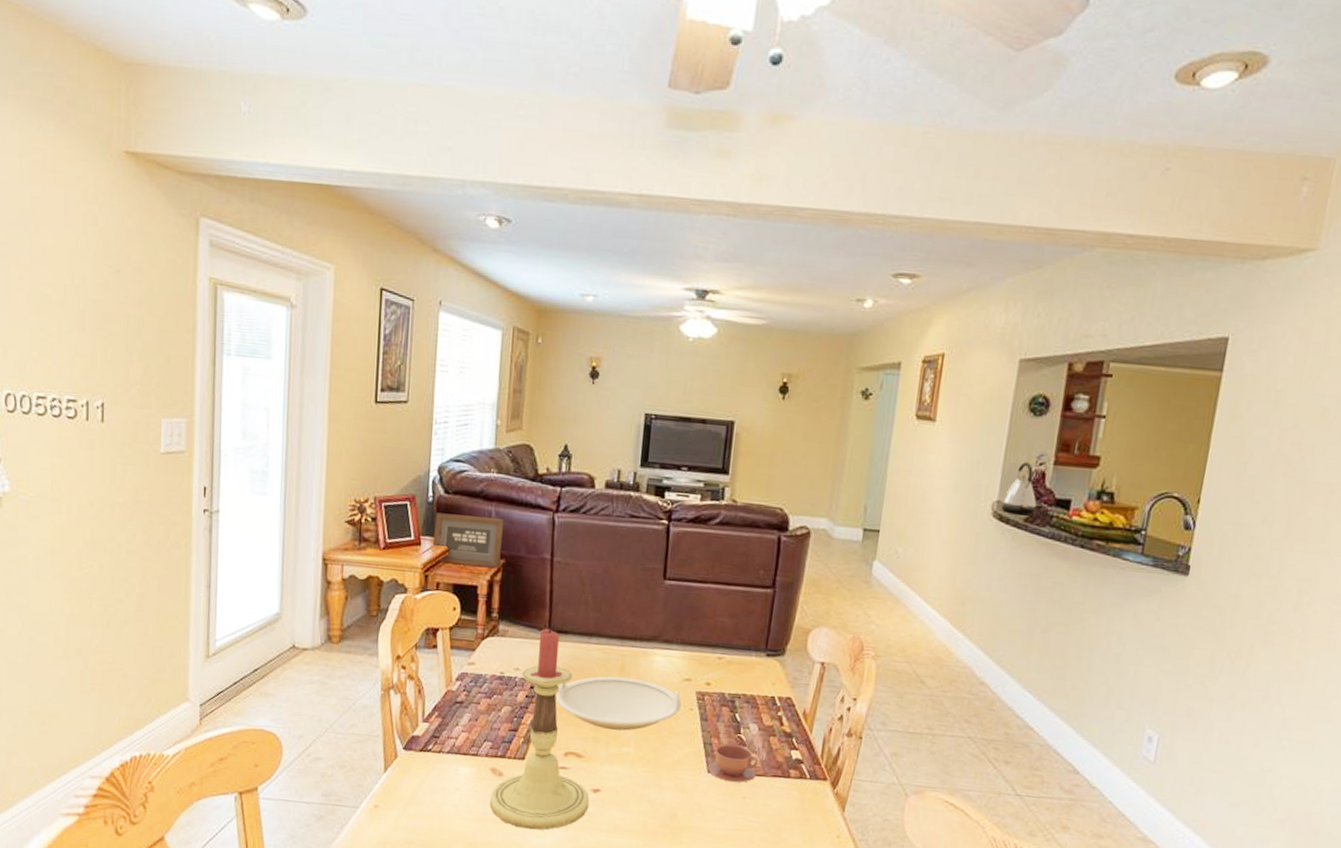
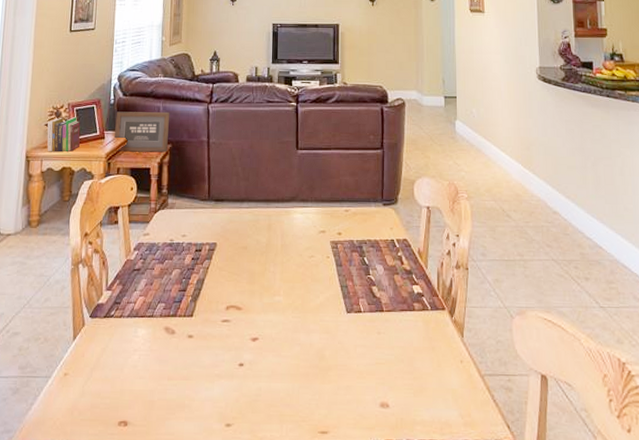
books: none [348,513,390,558] -> present [47,116,81,152]
candlestick: present [490,628,590,830] -> none [165,198,250,382]
bowl: present [555,676,682,731] -> none [216,234,319,282]
teacup: present [707,743,759,783] -> none [345,284,387,320]
kettle: present [1000,461,1037,516] -> none [542,36,568,76]

